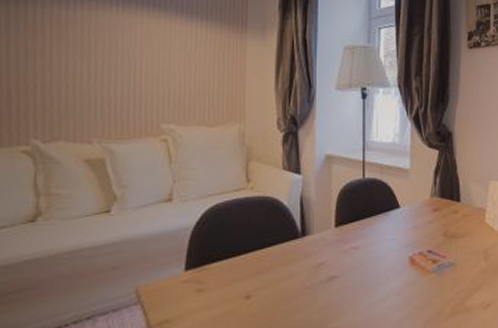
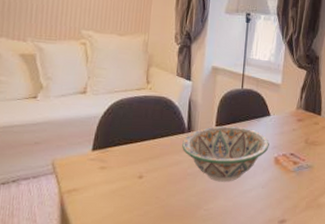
decorative bowl: none [295,224,402,294] -> present [181,125,269,182]

